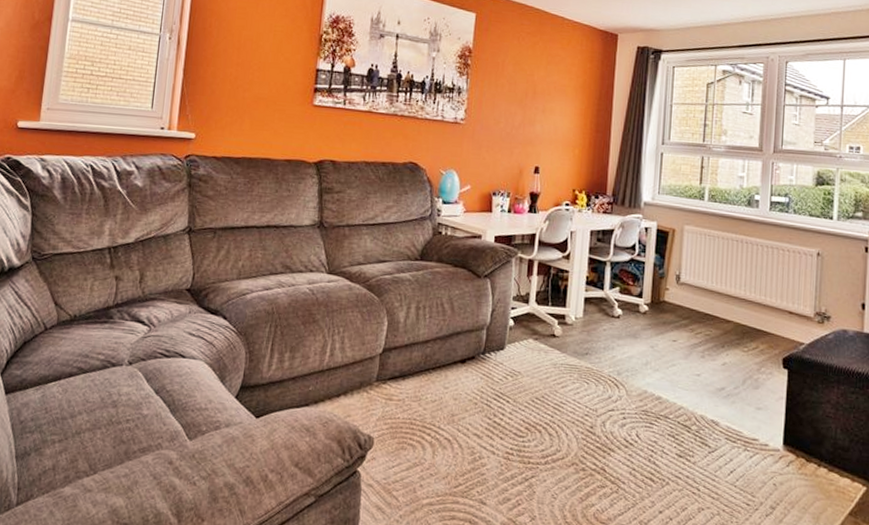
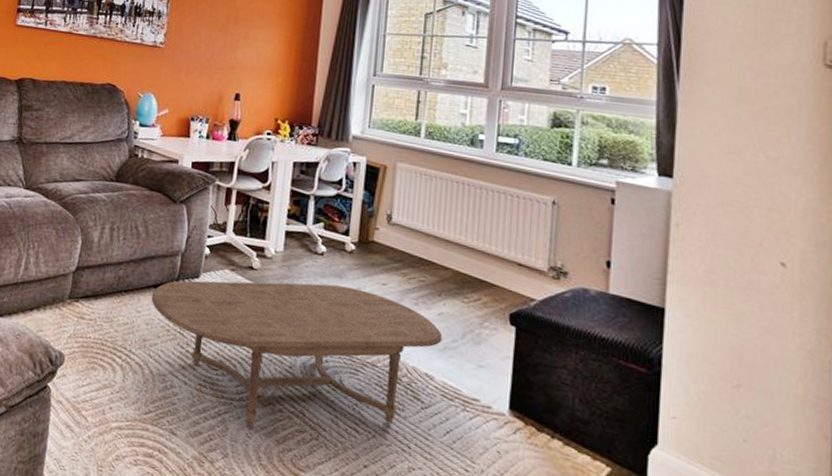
coffee table: none [458,345,726,491] -> present [151,280,443,430]

